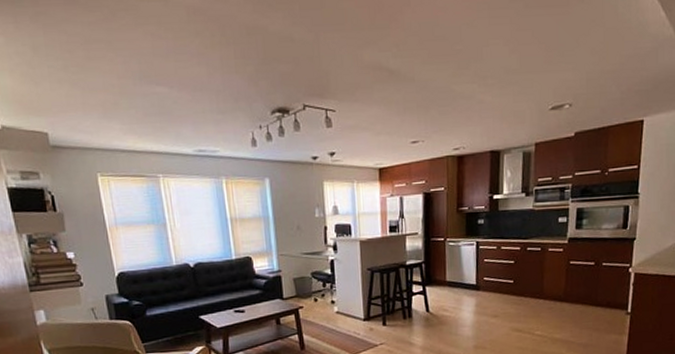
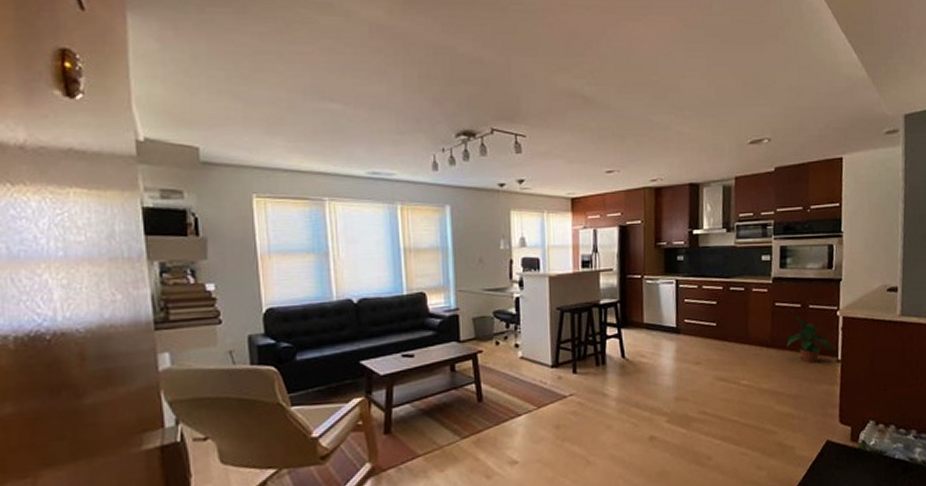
potted plant: none [579,272,622,316] -> present [786,315,831,364]

